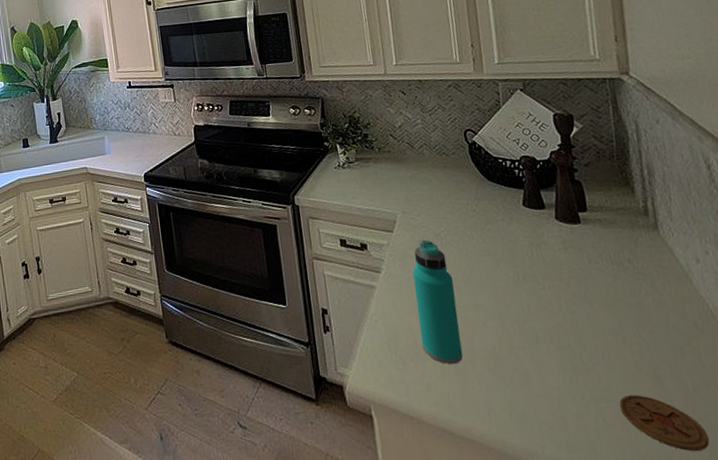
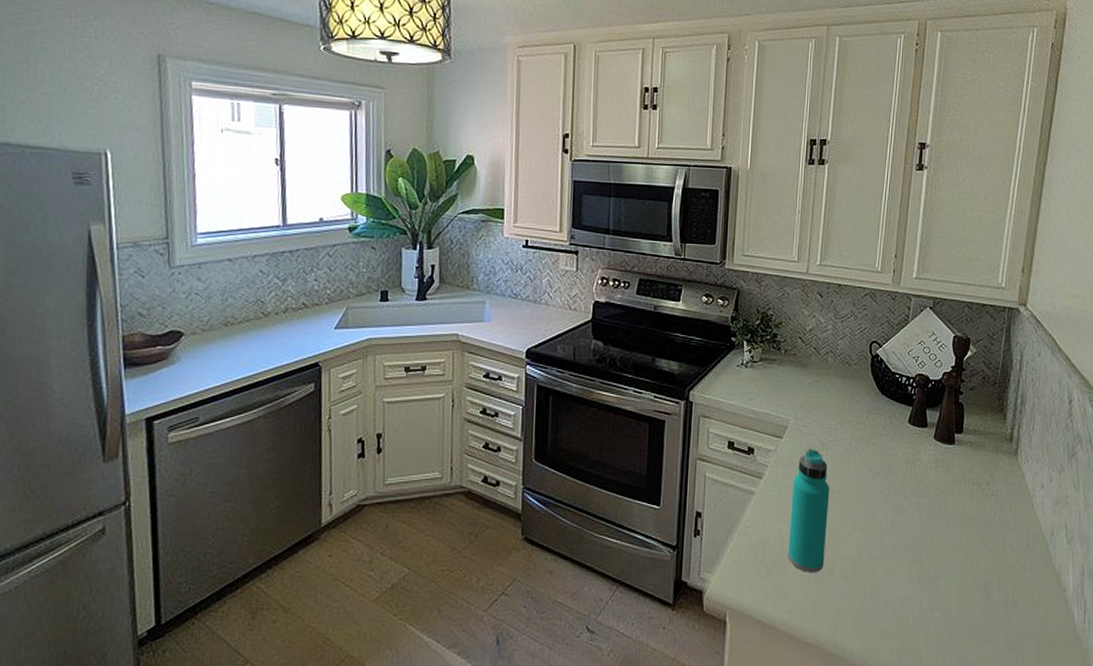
coaster: present [619,395,710,451] -> none [950,606,1015,656]

